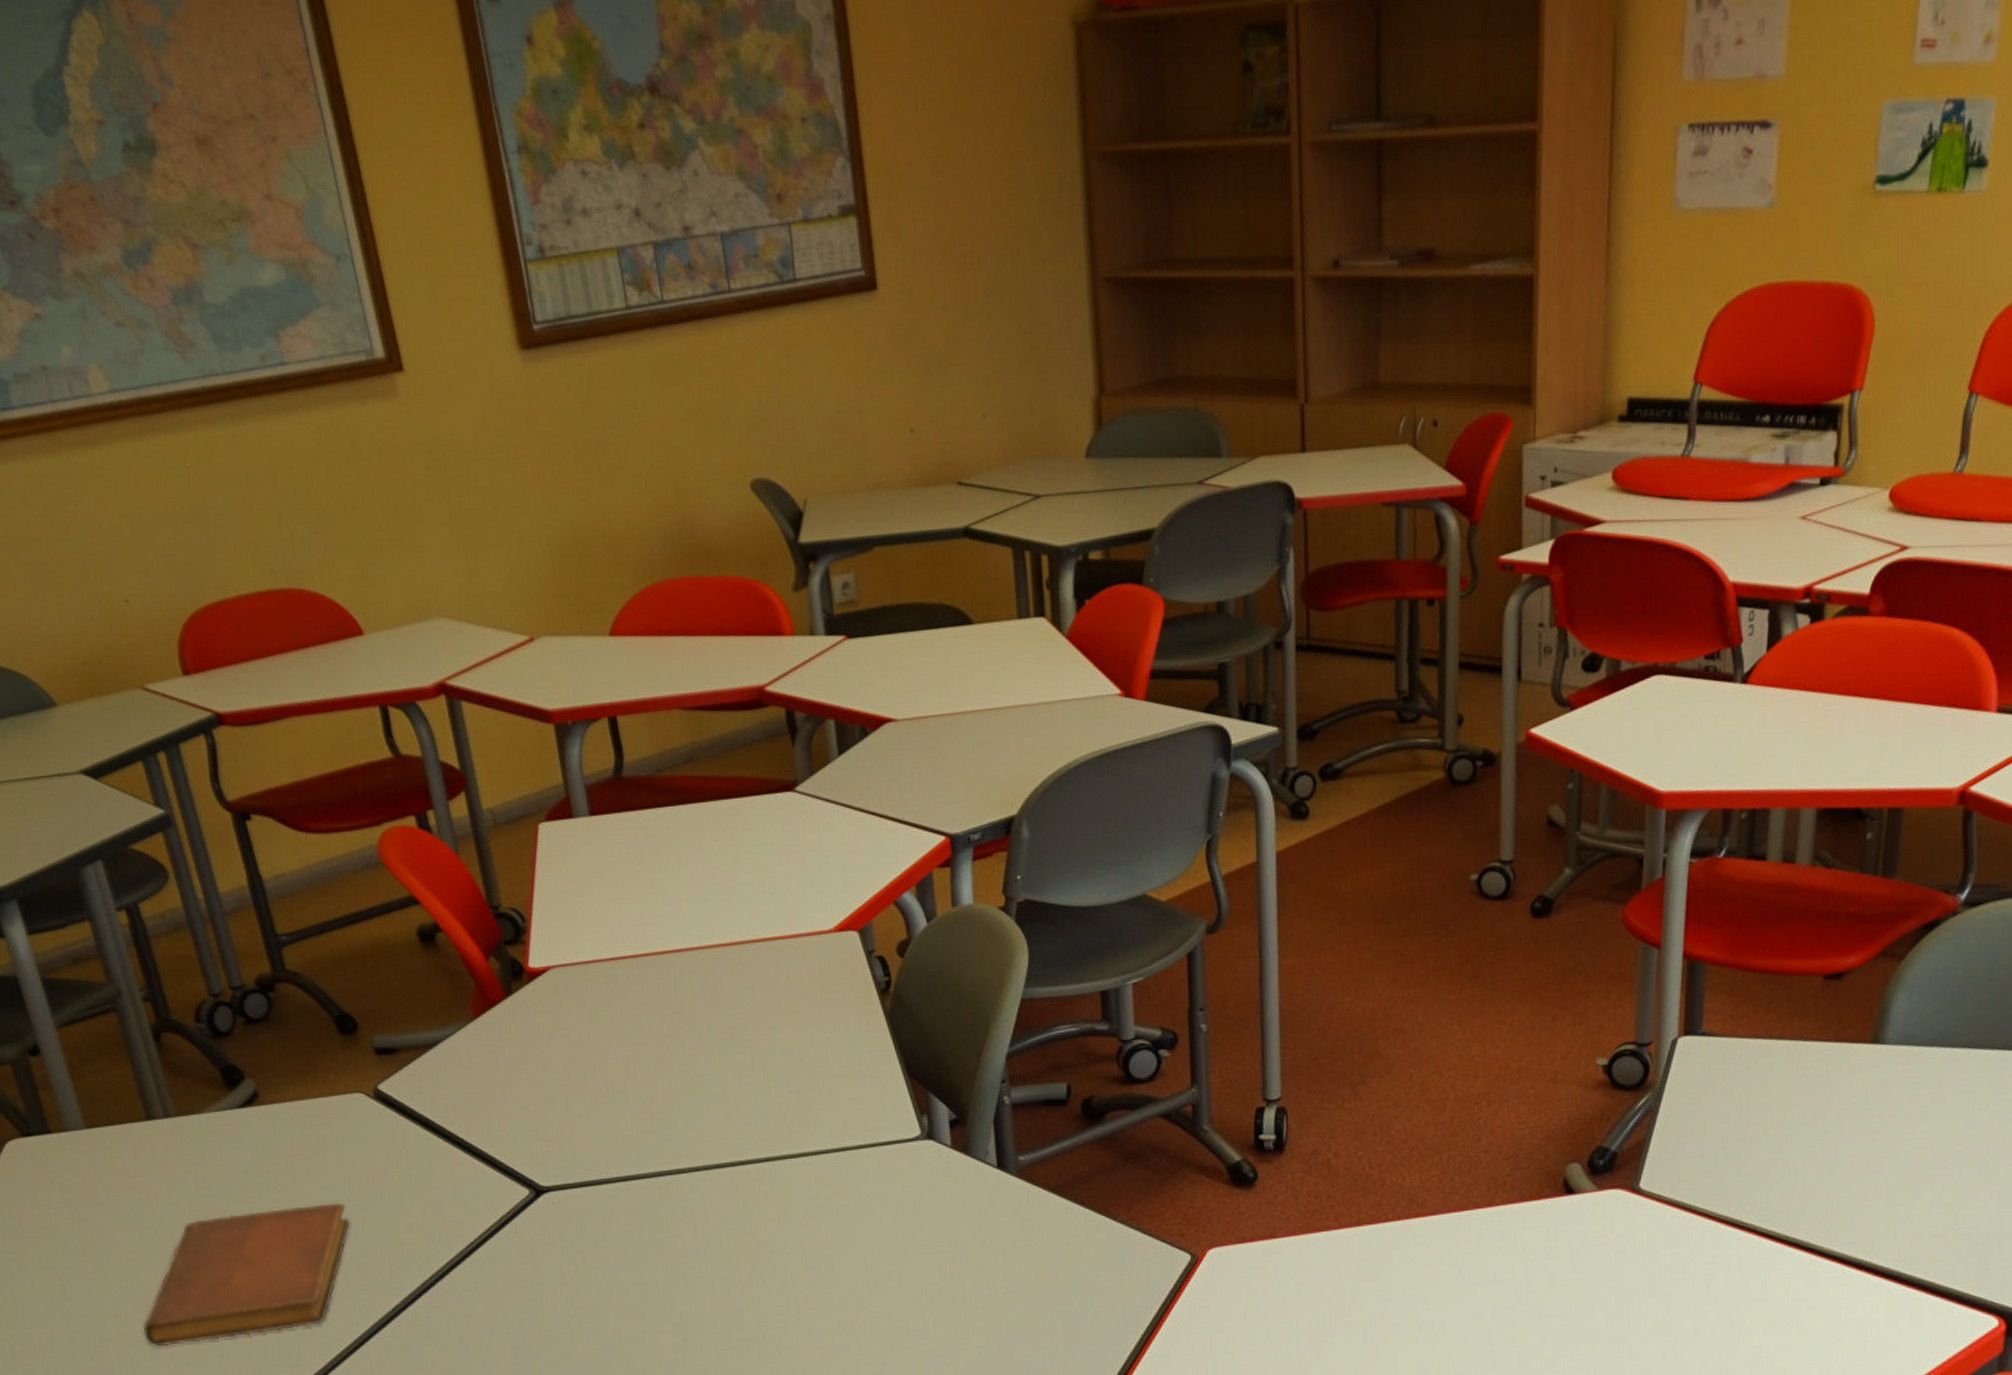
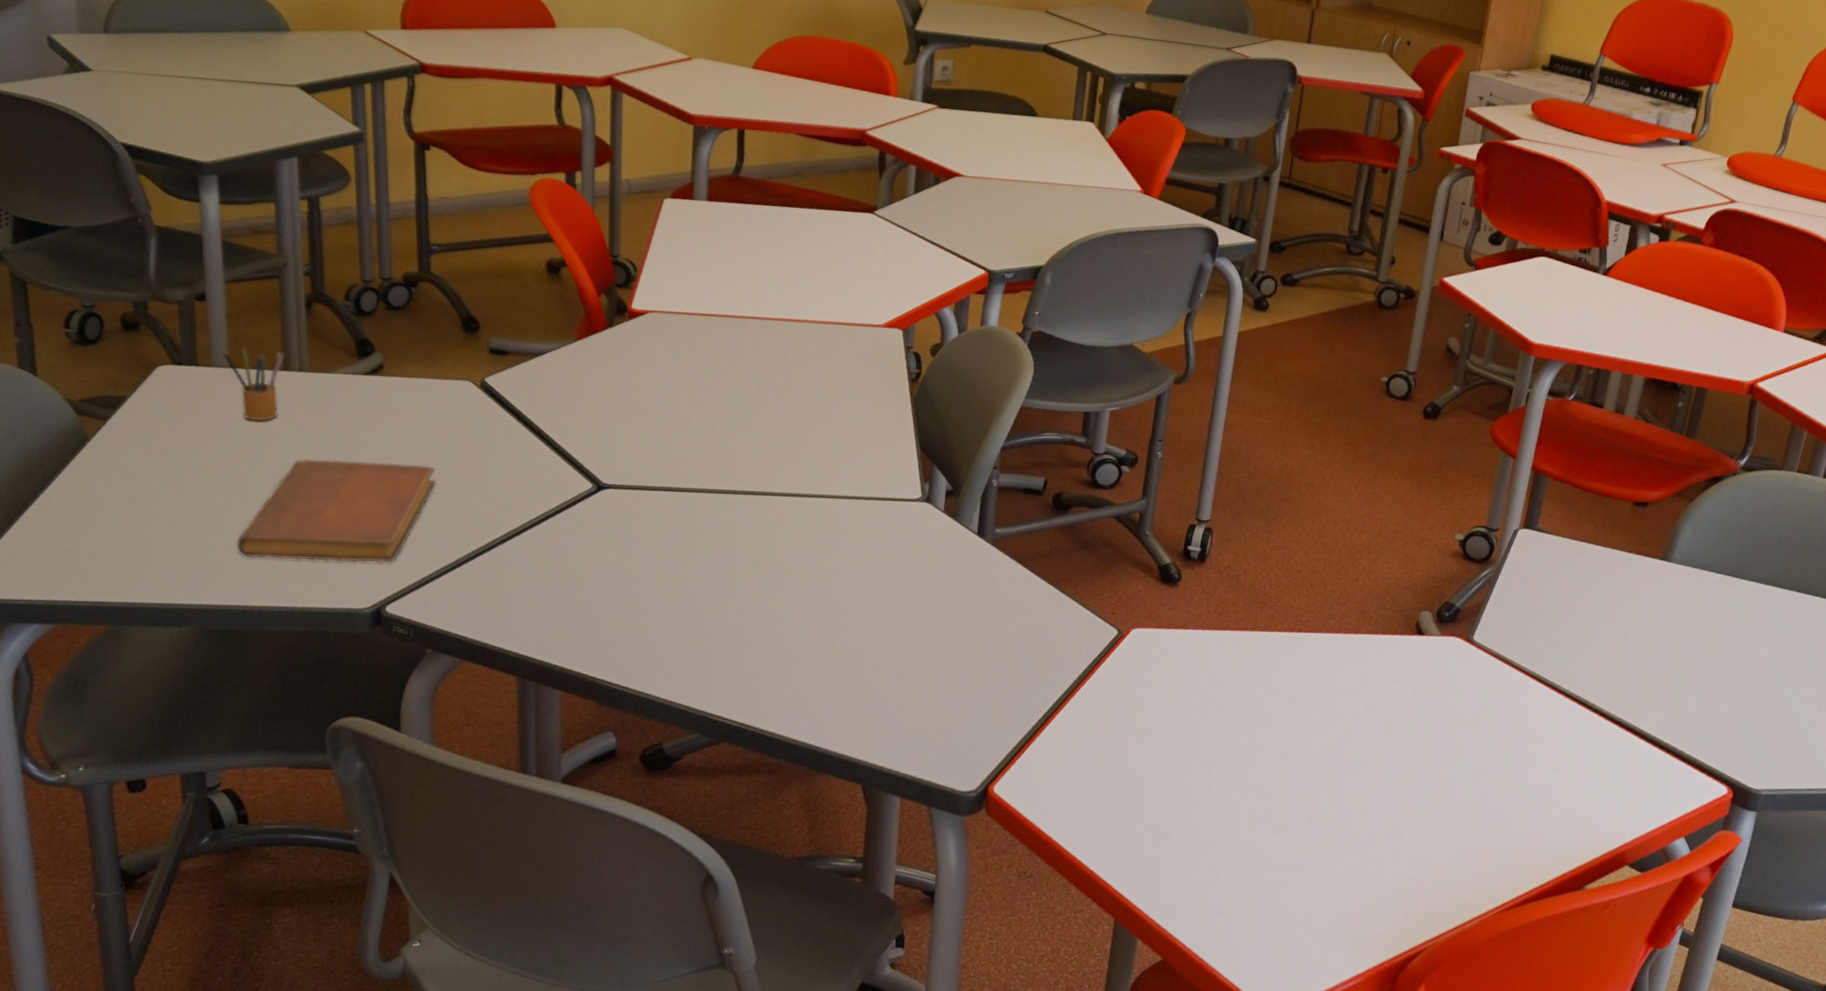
pencil box: none [72,1097,153,1187] -> present [222,346,285,422]

